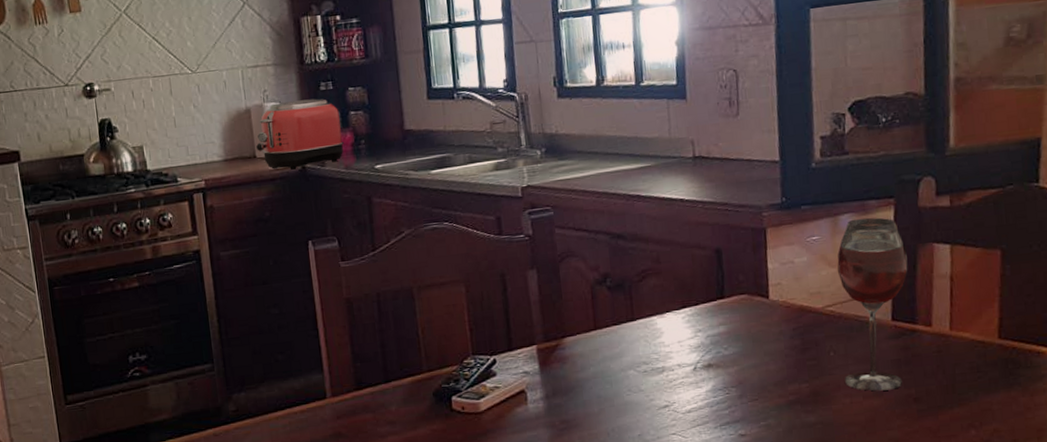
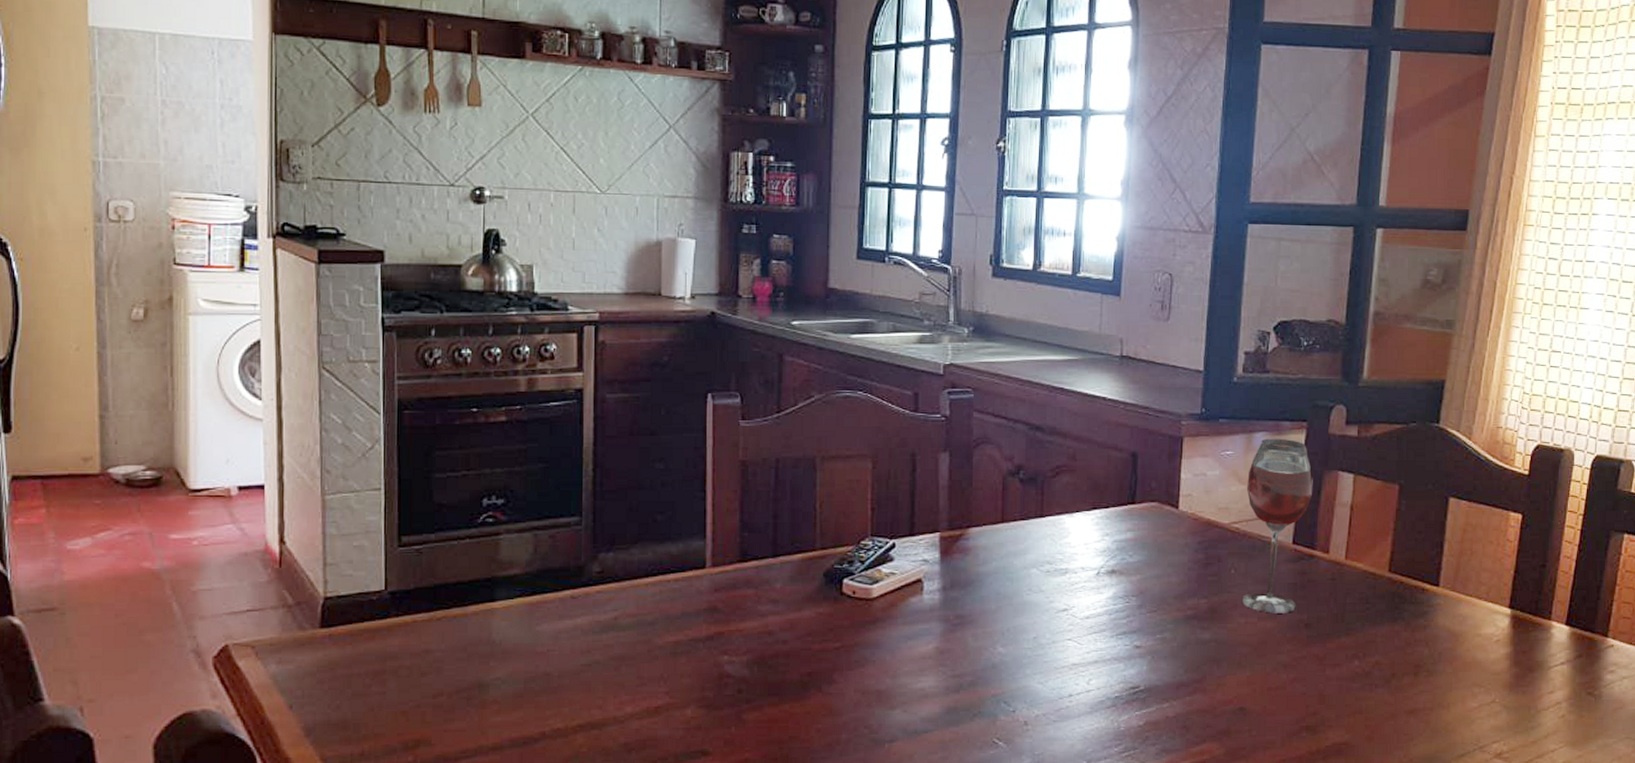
toaster: present [256,98,344,170] -> none [663,240,761,314]

